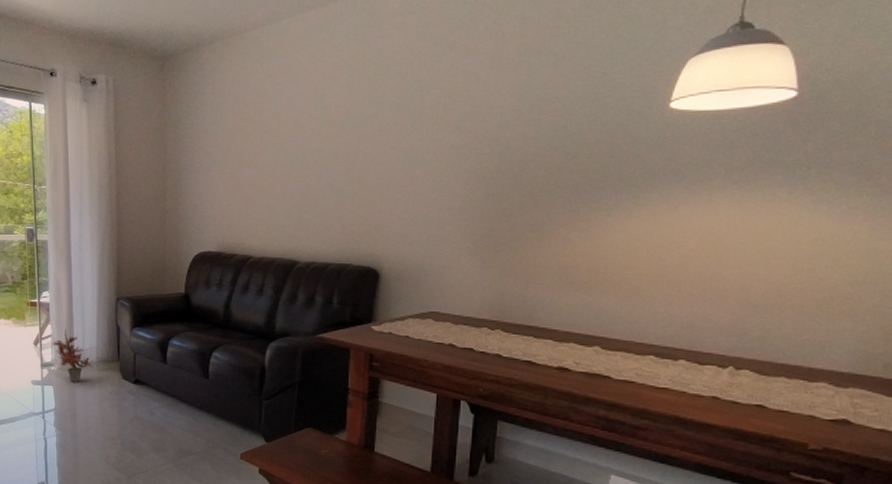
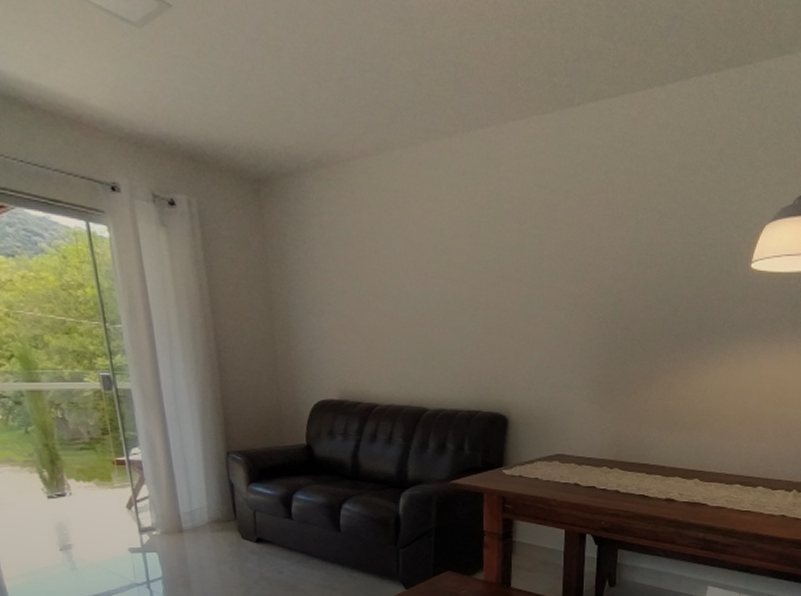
potted plant: present [52,329,93,382] -> none [150,489,205,546]

